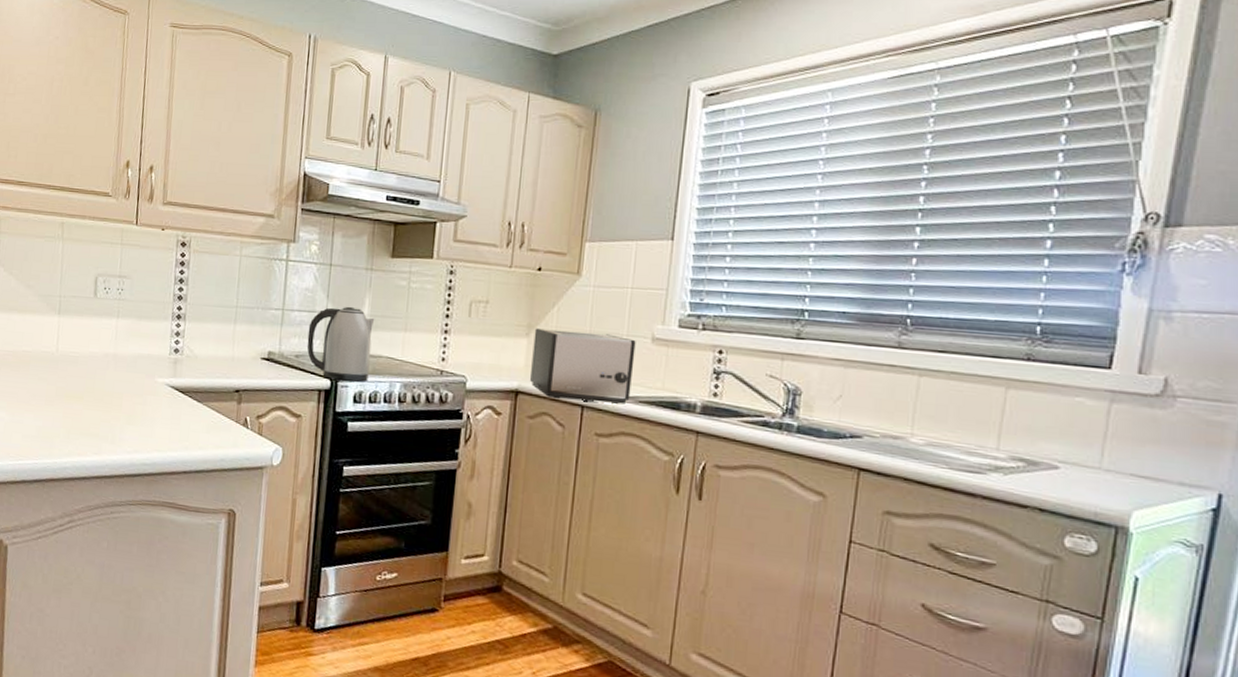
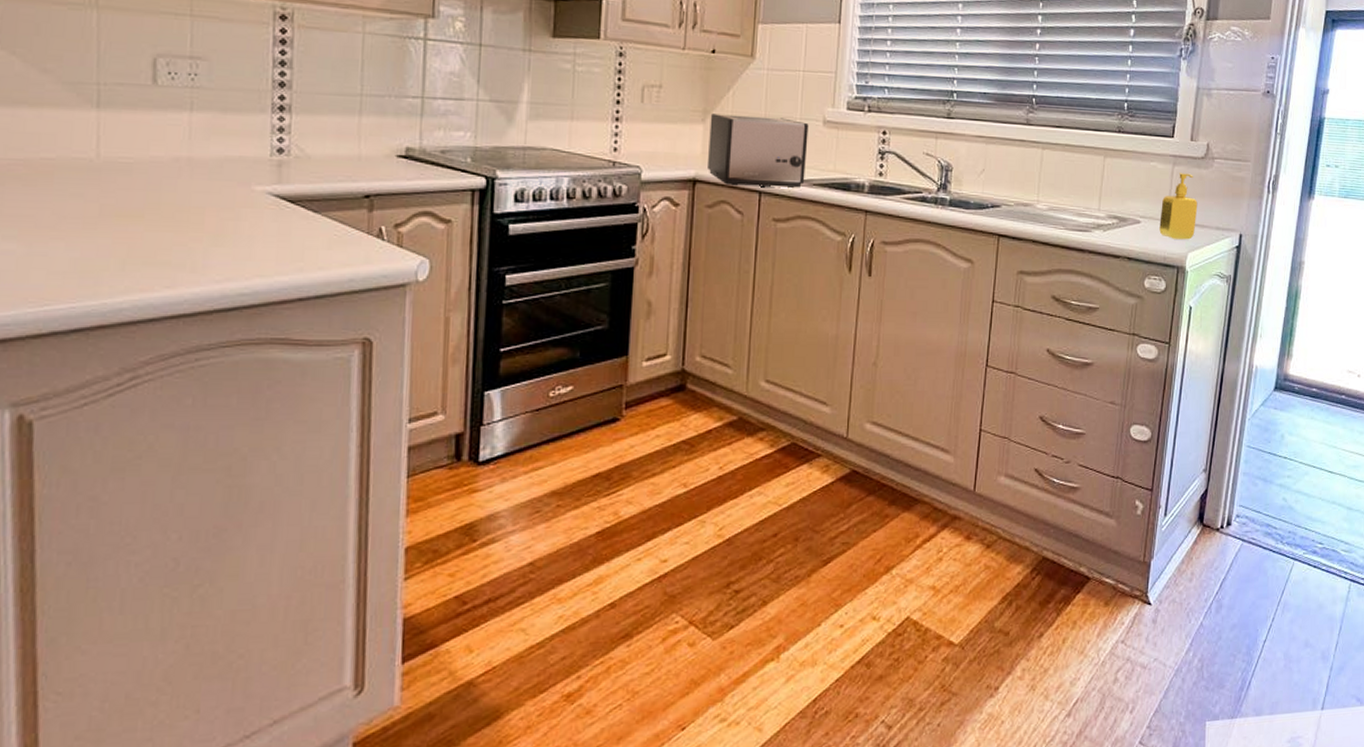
kettle: present [306,306,375,382] -> none [454,92,536,178]
soap dispenser: none [1088,412,1149,495] -> present [1159,173,1198,240]

